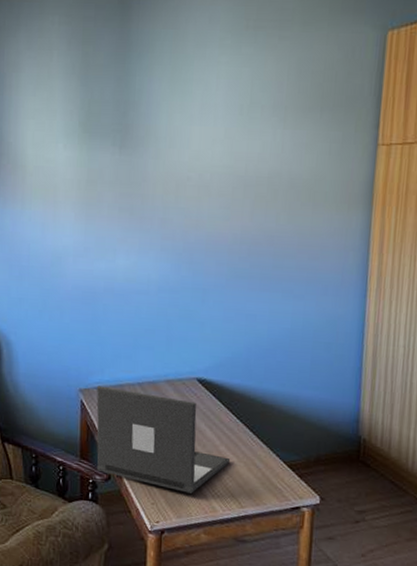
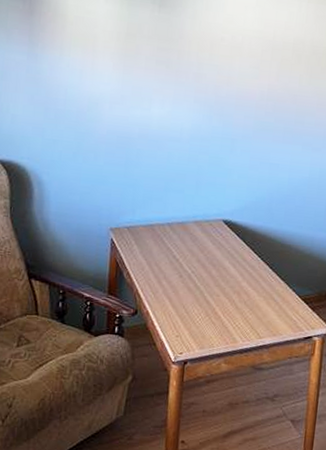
laptop: present [96,385,229,493] -> none [124,225,250,326]

